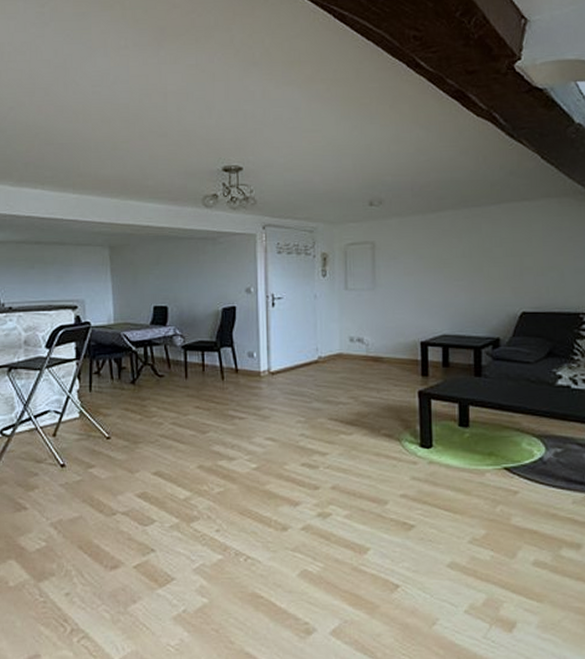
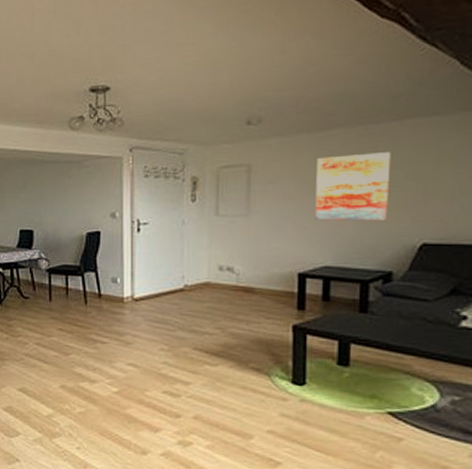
wall art: none [431,232,493,293] -> present [315,152,391,221]

